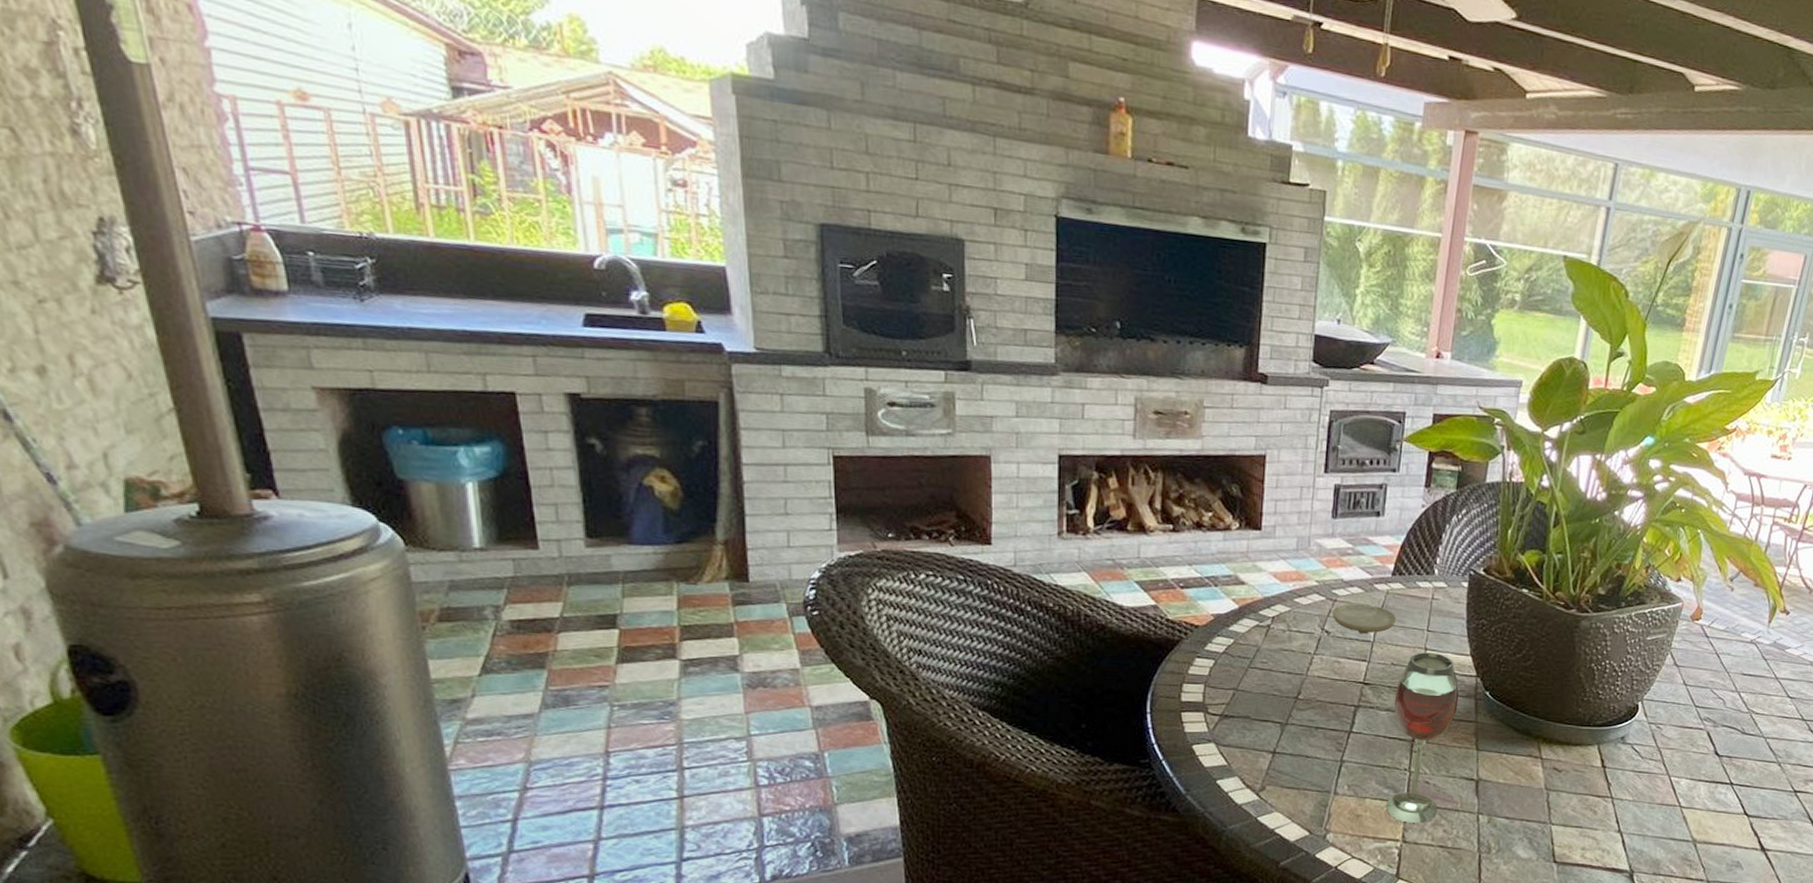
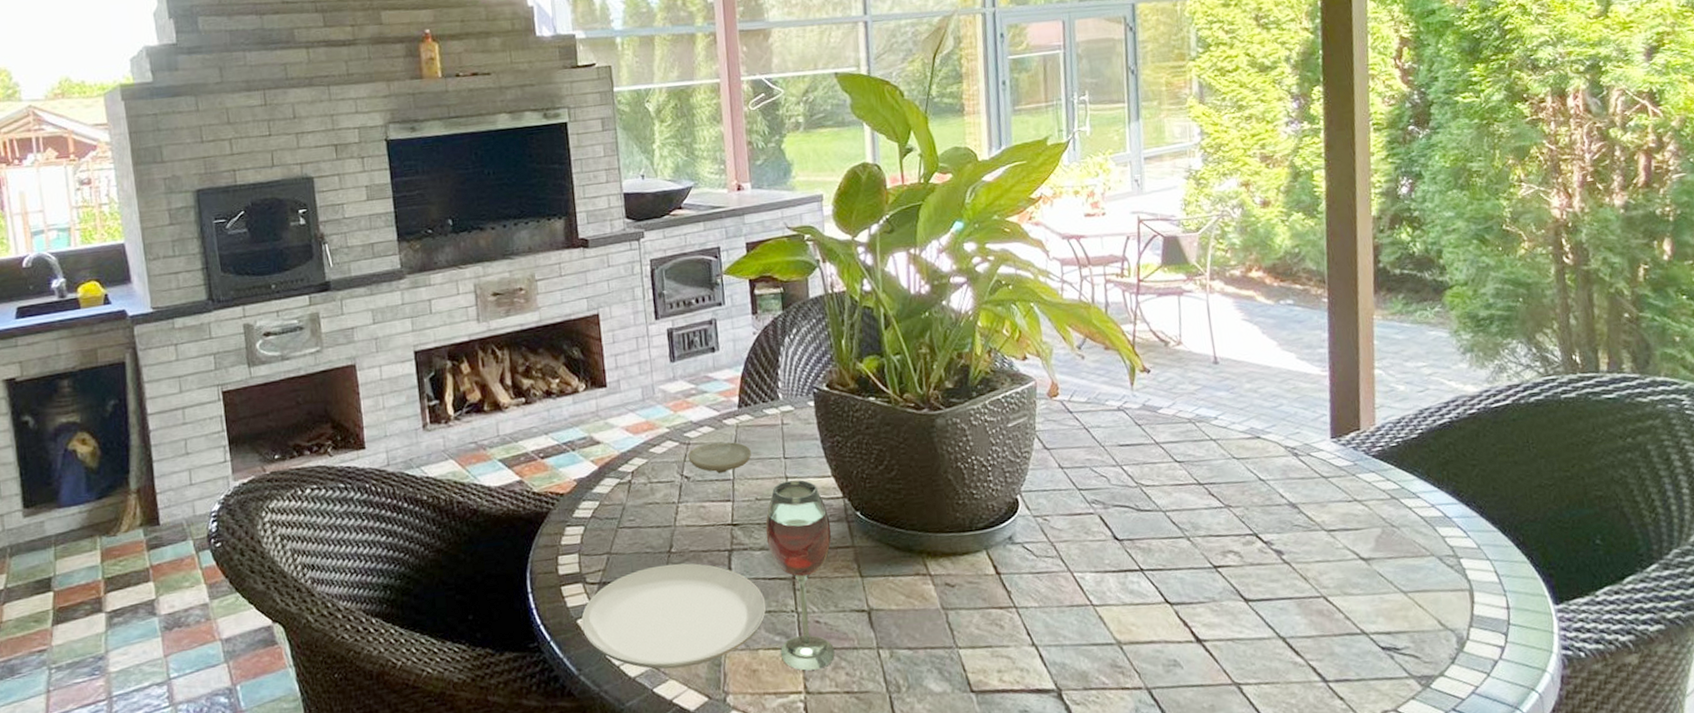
plate: none [1196,708,1382,803] -> present [581,563,767,669]

